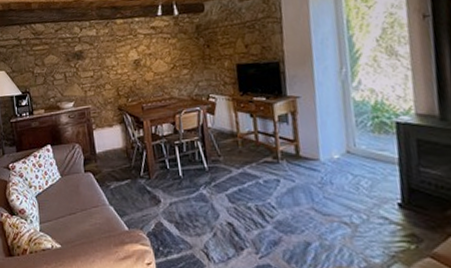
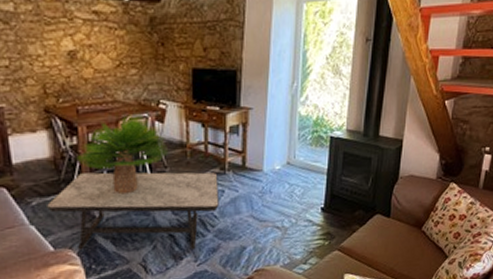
coffee table: none [122,160,276,241] -> present [47,172,219,250]
potted plant: none [143,107,221,181] -> present [76,113,169,195]

